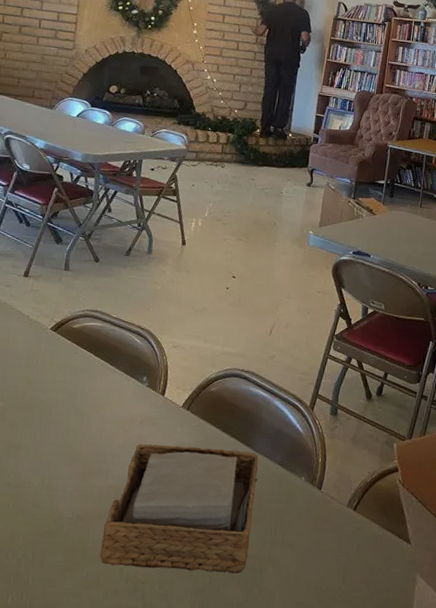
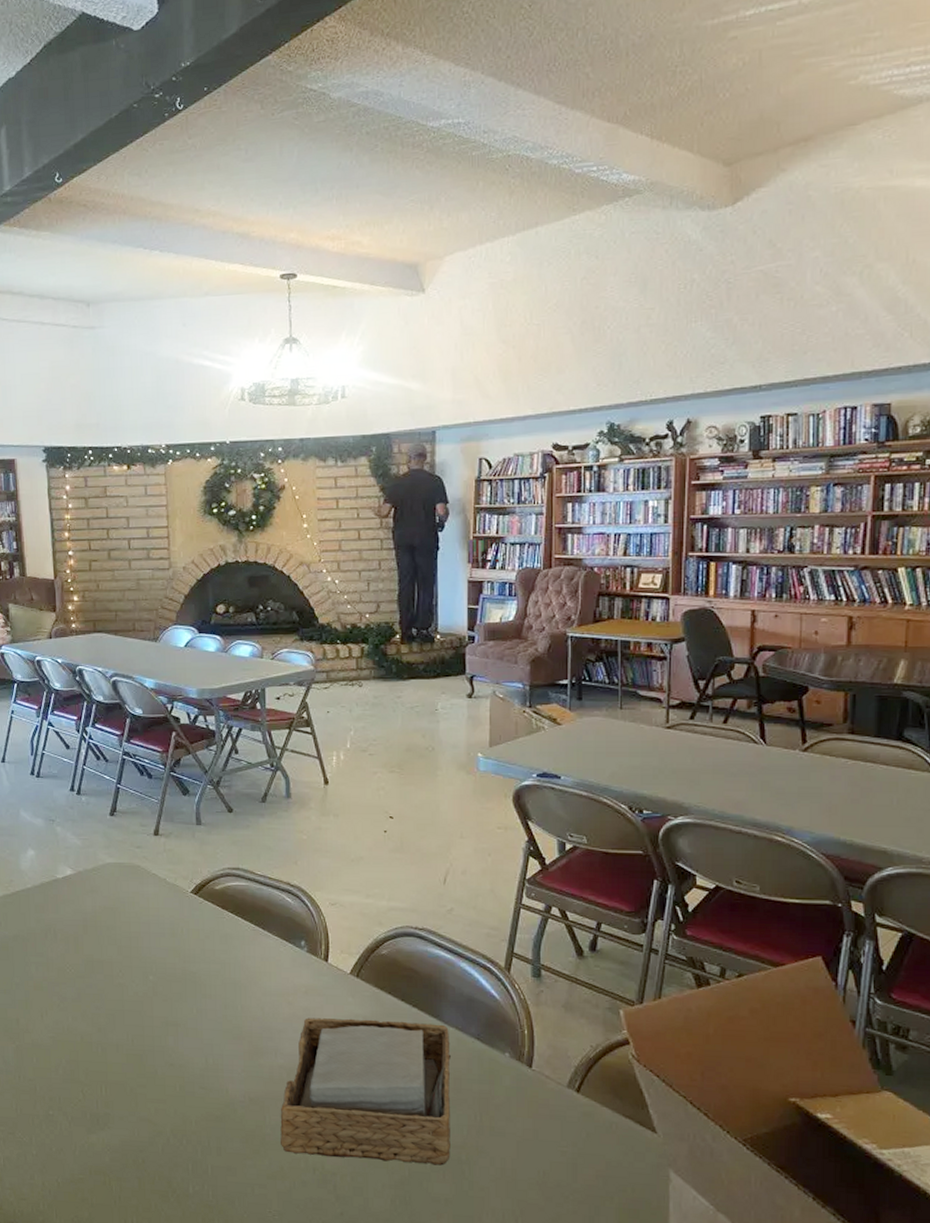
books: none [320,62,345,85] -> present [467,537,500,564]

